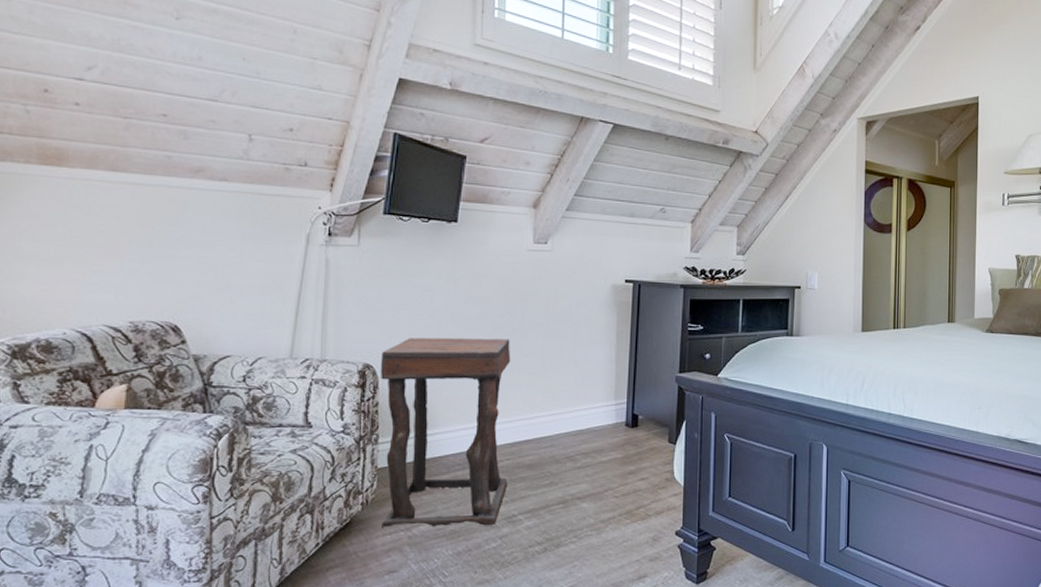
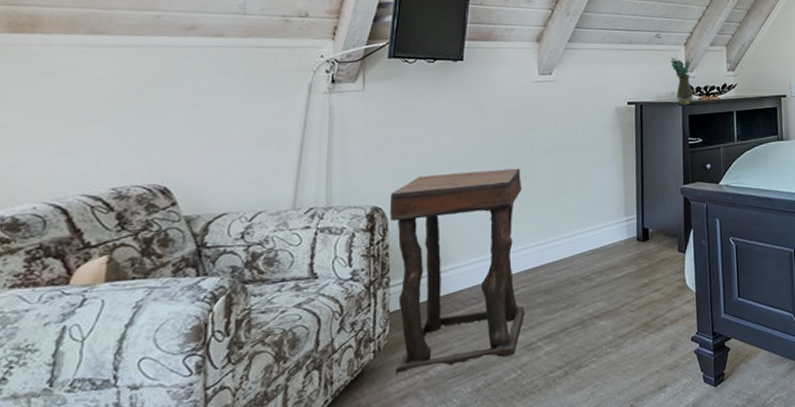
vase: none [674,235,697,288] -> present [670,57,693,105]

